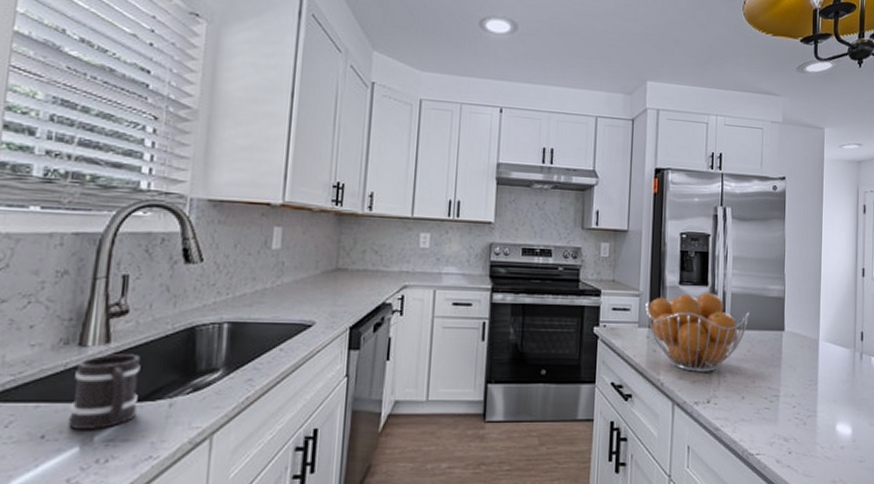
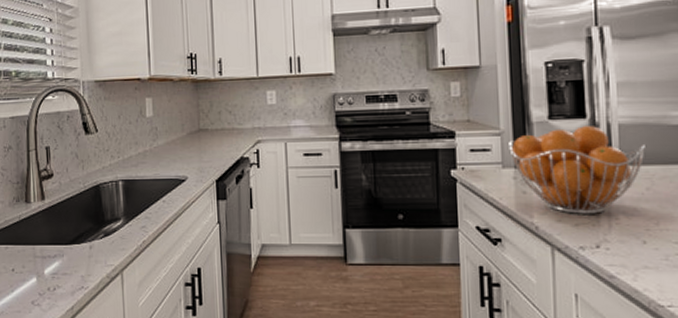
mug: present [68,354,141,429] -> none [26,208,69,265]

